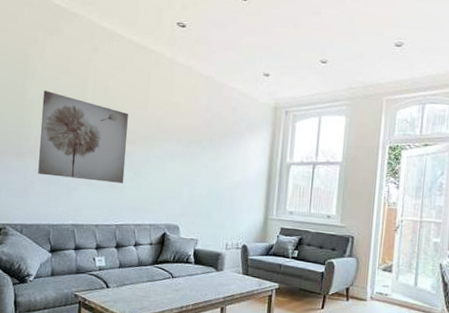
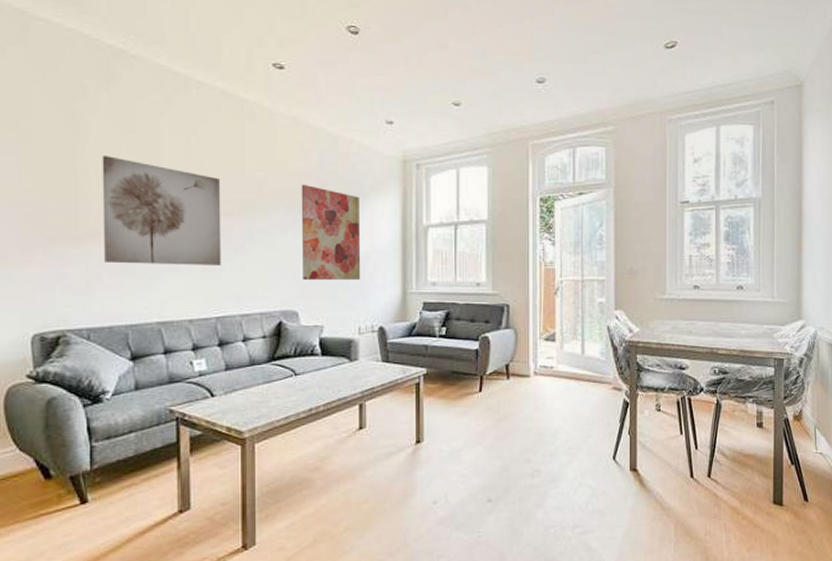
wall art: none [185,123,236,204] -> present [301,185,361,280]

